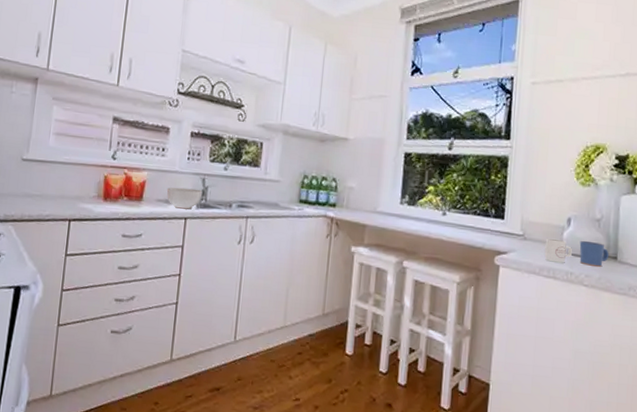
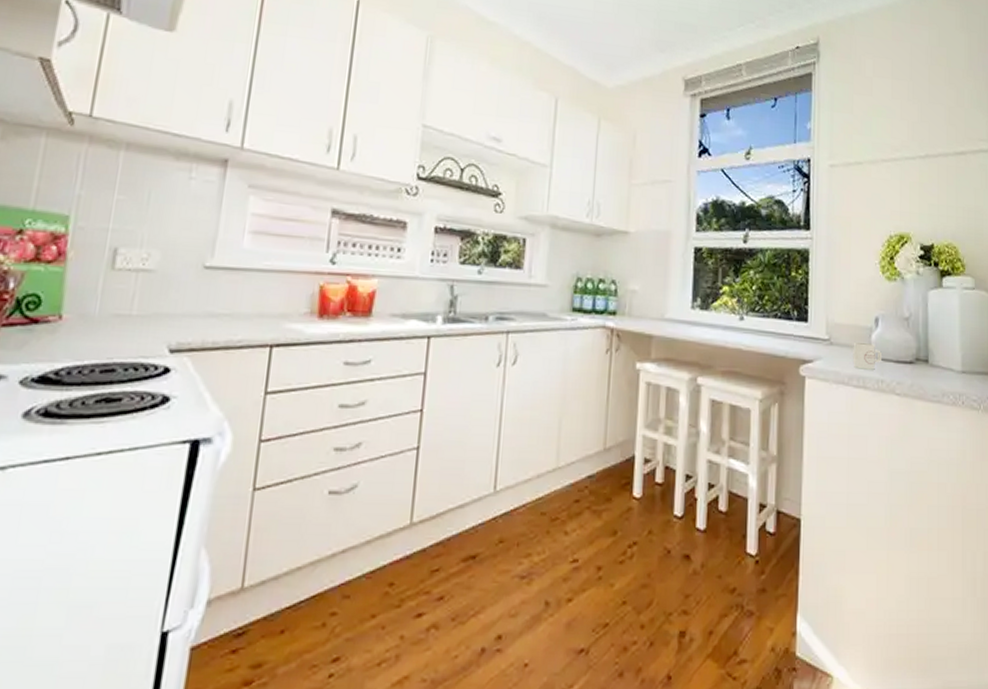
bowl: present [166,187,203,210] -> none [403,297,451,325]
mug: present [579,240,610,267] -> none [889,342,920,372]

